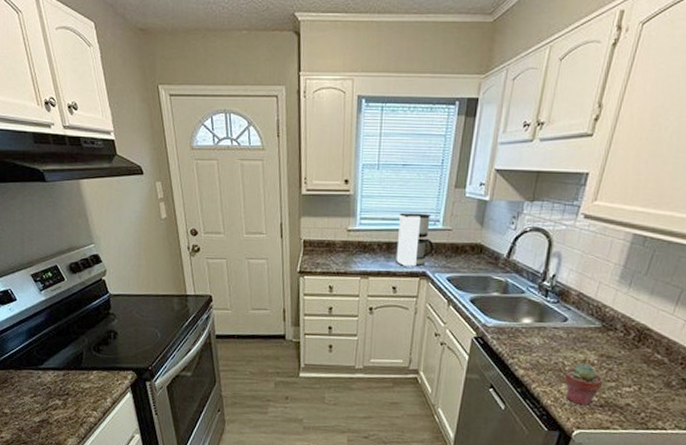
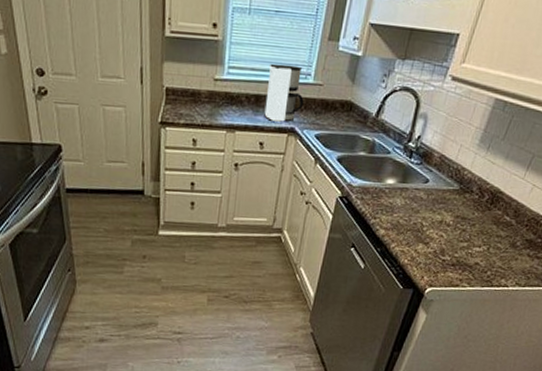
potted succulent: present [565,364,603,406] -> none [421,224,457,265]

